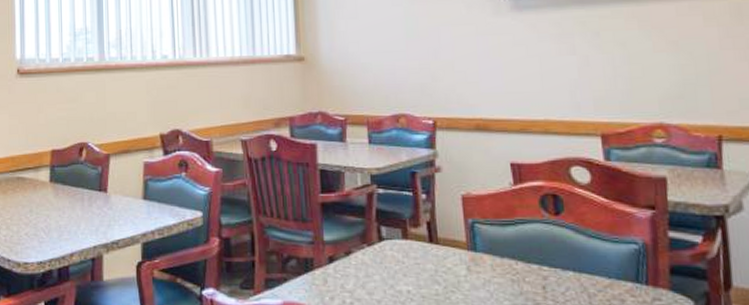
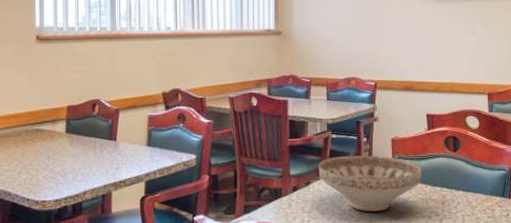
decorative bowl: none [361,217,509,295] -> present [318,155,422,212]

